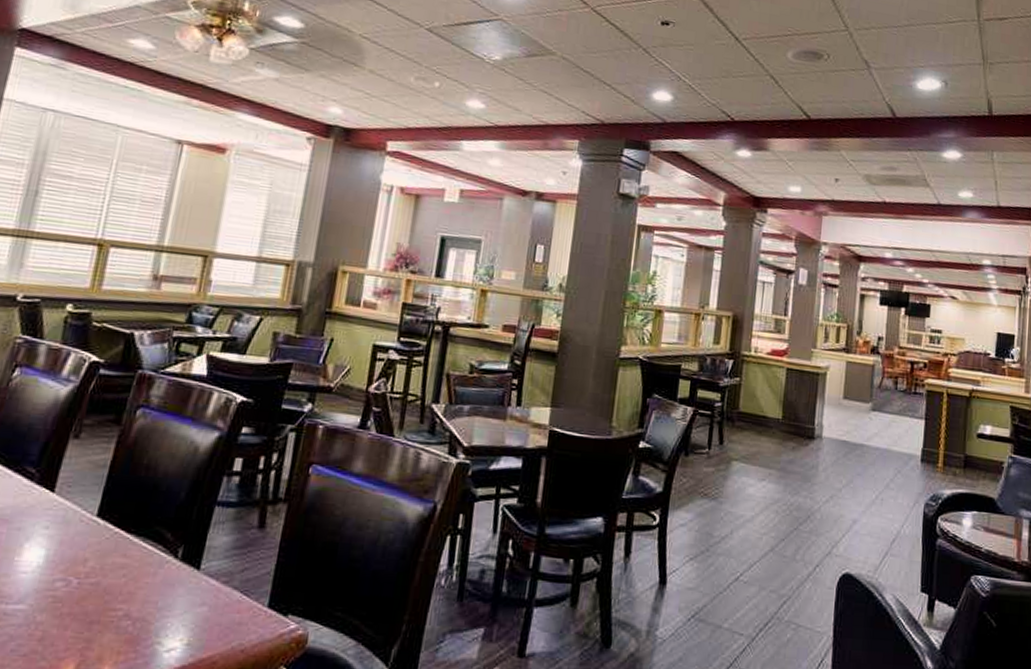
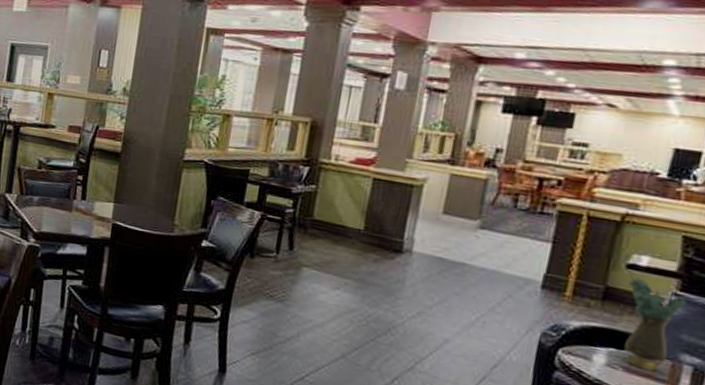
vase: none [980,442,1019,528] -> present [623,274,688,371]

